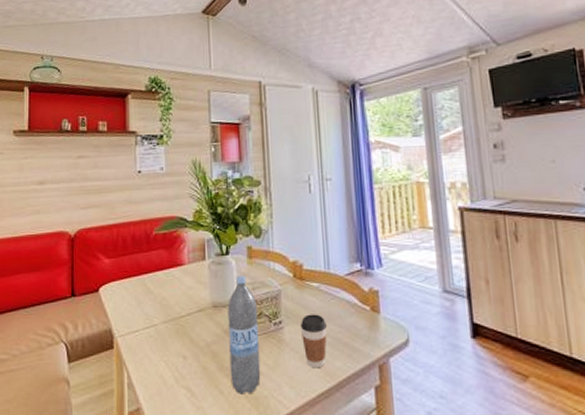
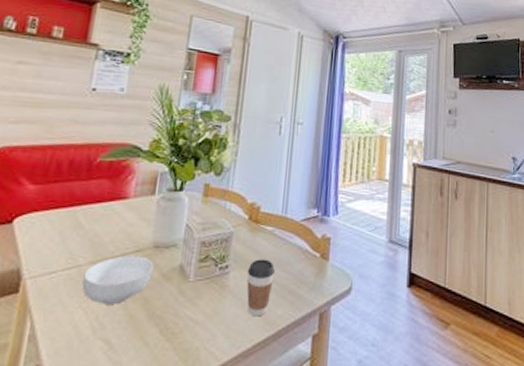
cereal bowl: none [160,315,216,357] -> present [82,256,154,304]
water bottle: present [227,276,261,395] -> none [160,214,205,346]

